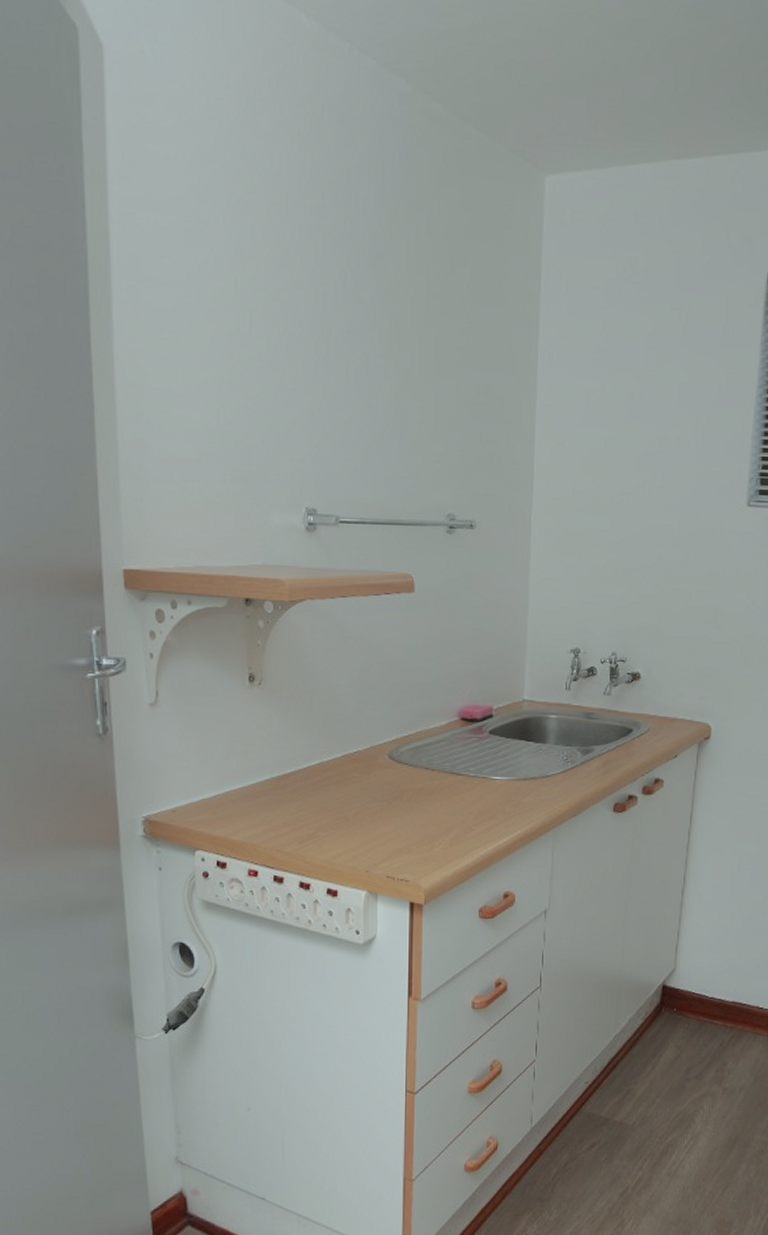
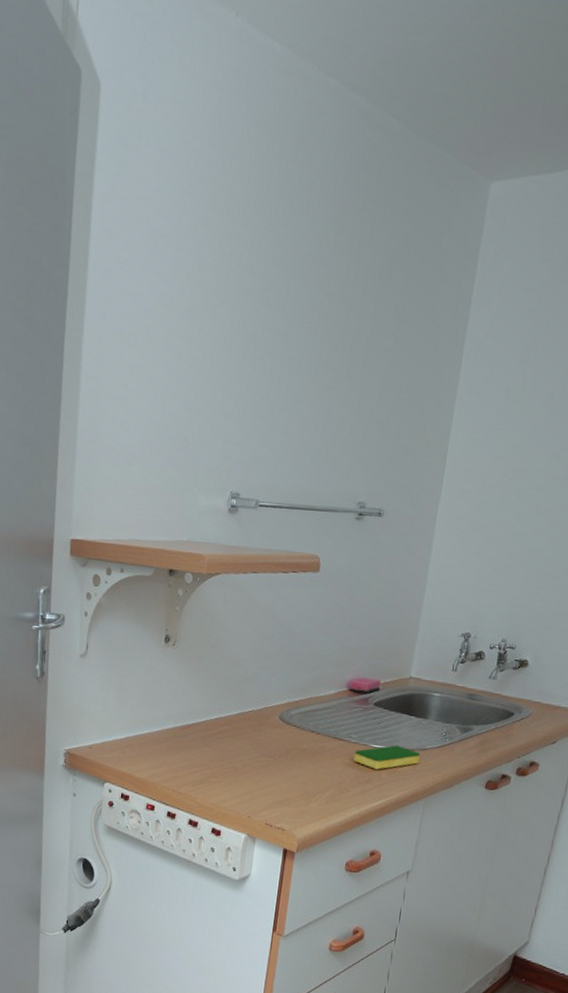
dish sponge: none [474,775,544,803] -> present [353,745,421,770]

